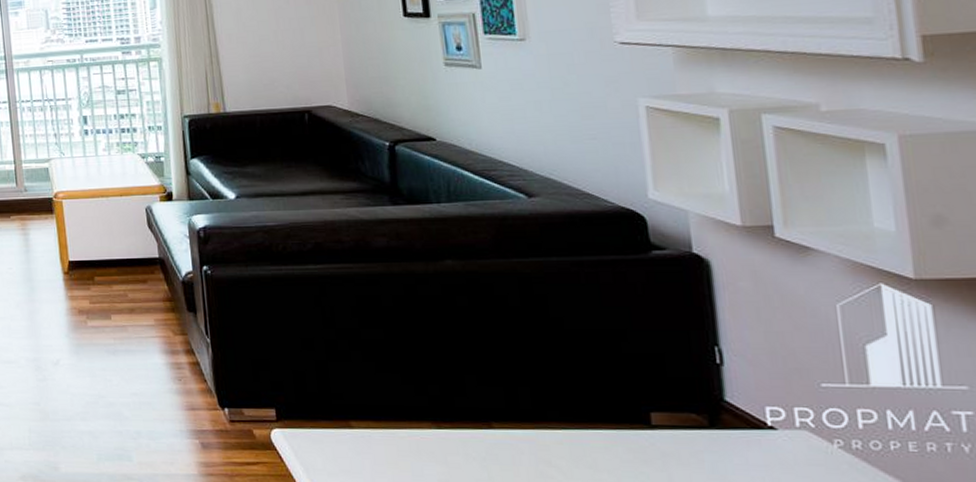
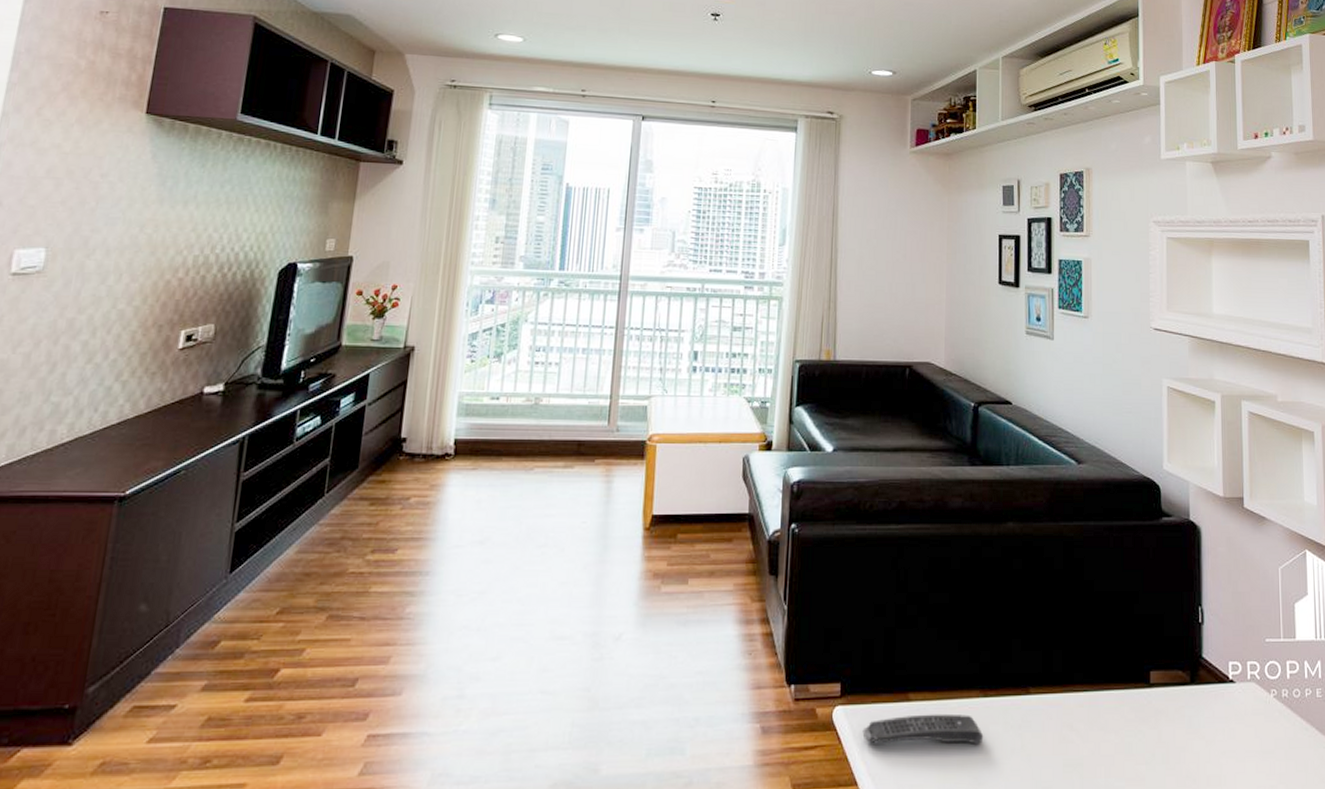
remote control: none [304,441,442,473] -> present [862,713,984,744]

